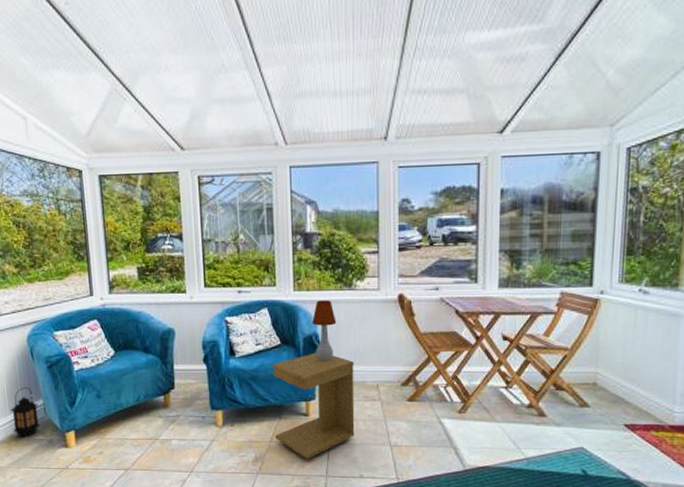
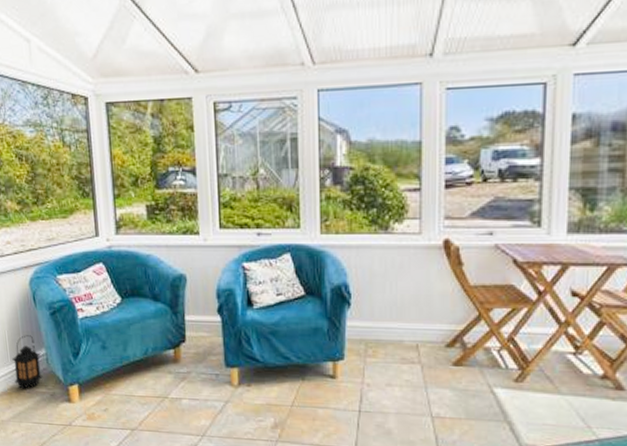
side table: present [272,352,355,459] -> none [295,305,390,428]
table lamp: present [312,300,337,362] -> none [341,245,370,316]

